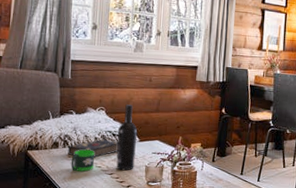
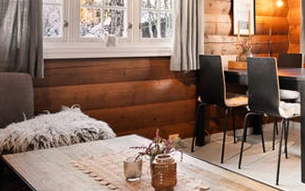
book: present [67,139,119,158] -> none [43,137,95,157]
mug: present [71,149,94,172] -> none [47,149,71,173]
wine bottle: present [116,104,138,171] -> none [93,100,114,168]

